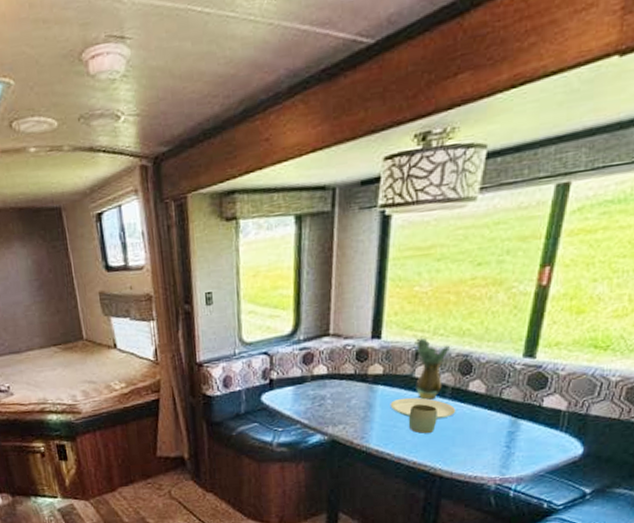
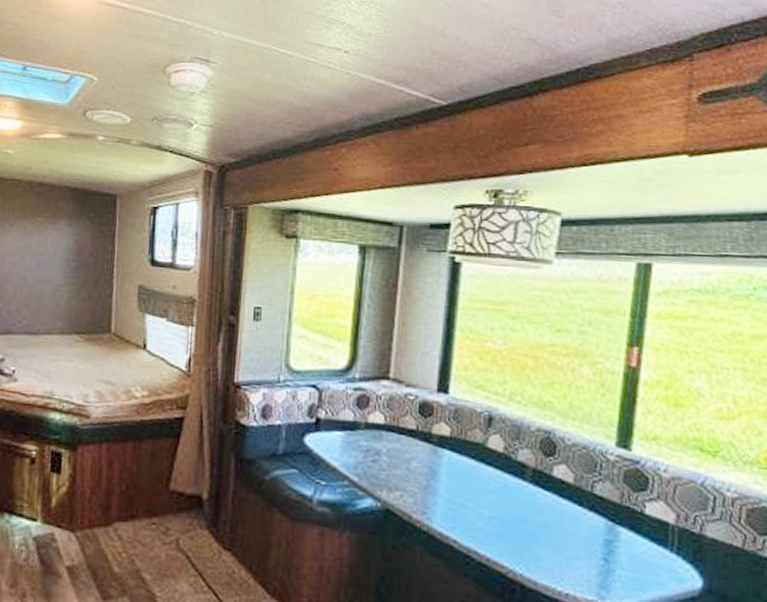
plate: present [390,397,456,420] -> none [458,470,539,507]
mug: present [408,404,437,434] -> none [480,482,516,522]
vase: present [415,336,451,400] -> none [487,399,530,479]

